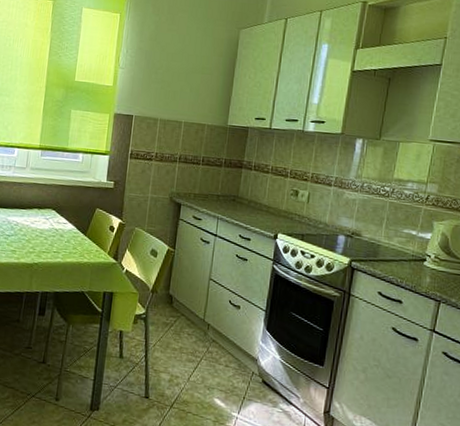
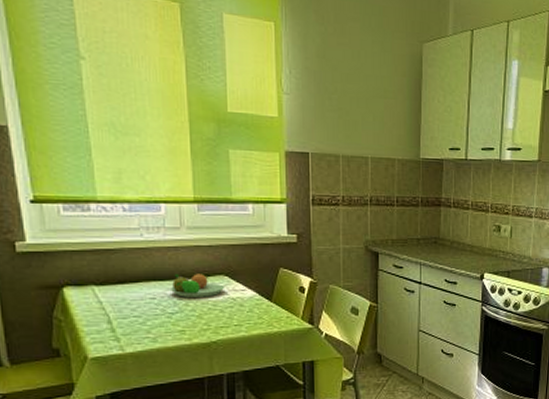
fruit bowl: none [10,204,52,226] -> present [169,274,226,297]

